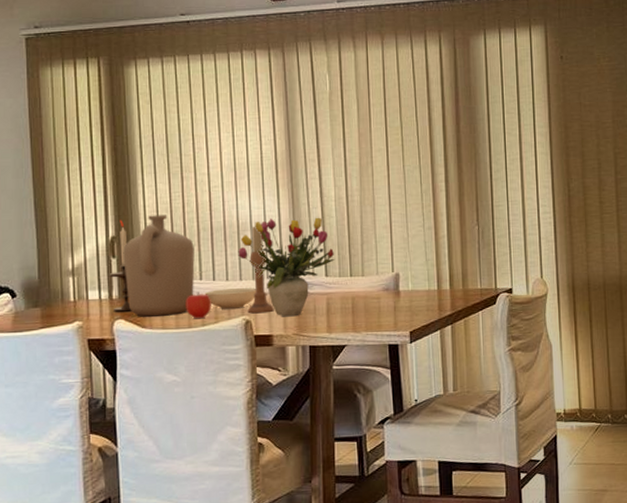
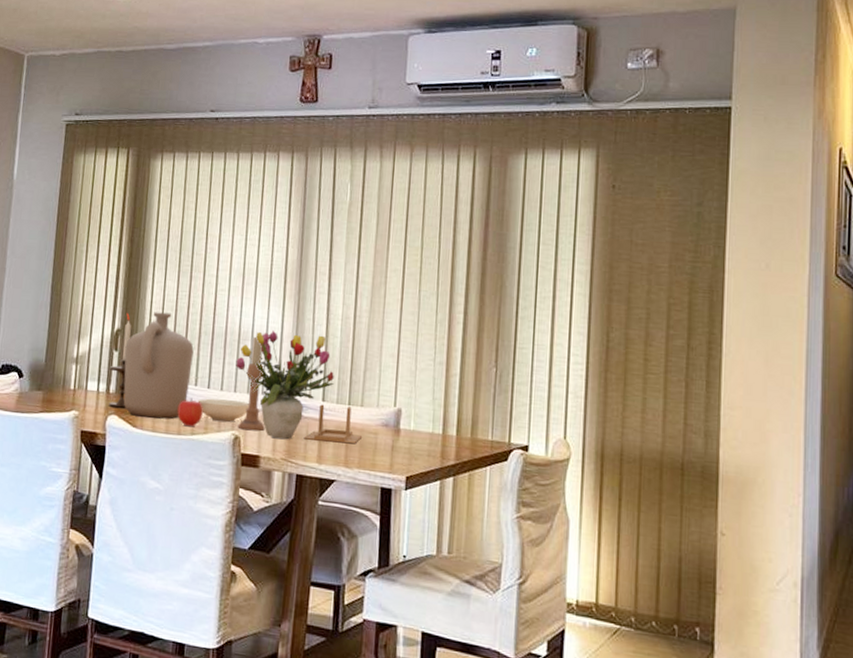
napkin holder: none [312,278,366,313] -> present [303,404,362,444]

